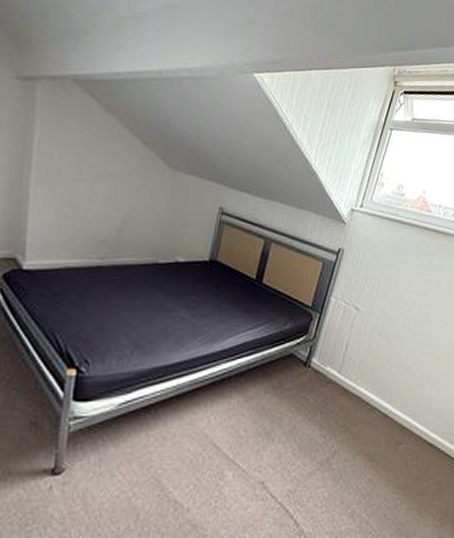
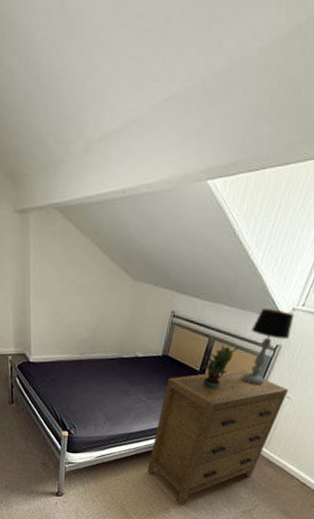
dresser: none [193,276,358,464] -> present [147,369,289,505]
potted plant: none [257,247,298,302] -> present [201,345,238,390]
table lamp: none [304,208,354,295] -> present [241,309,295,385]

